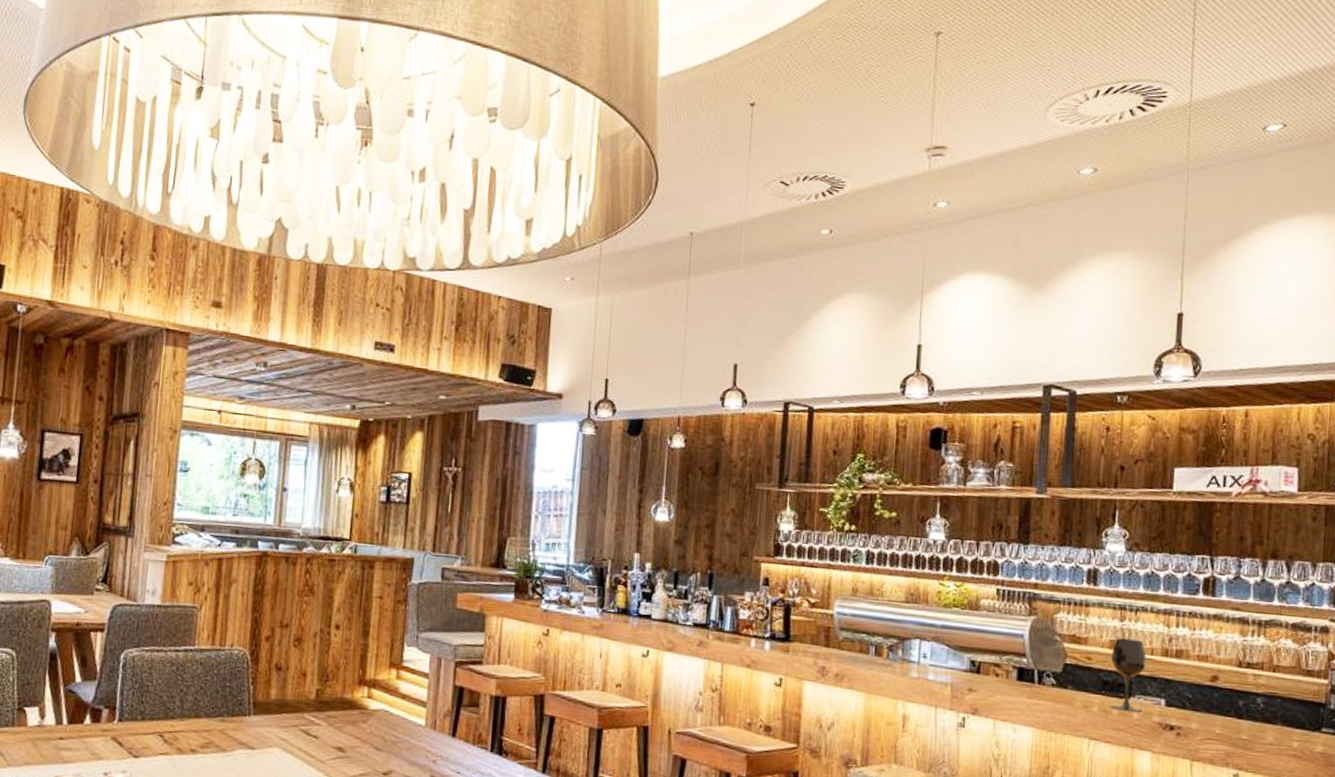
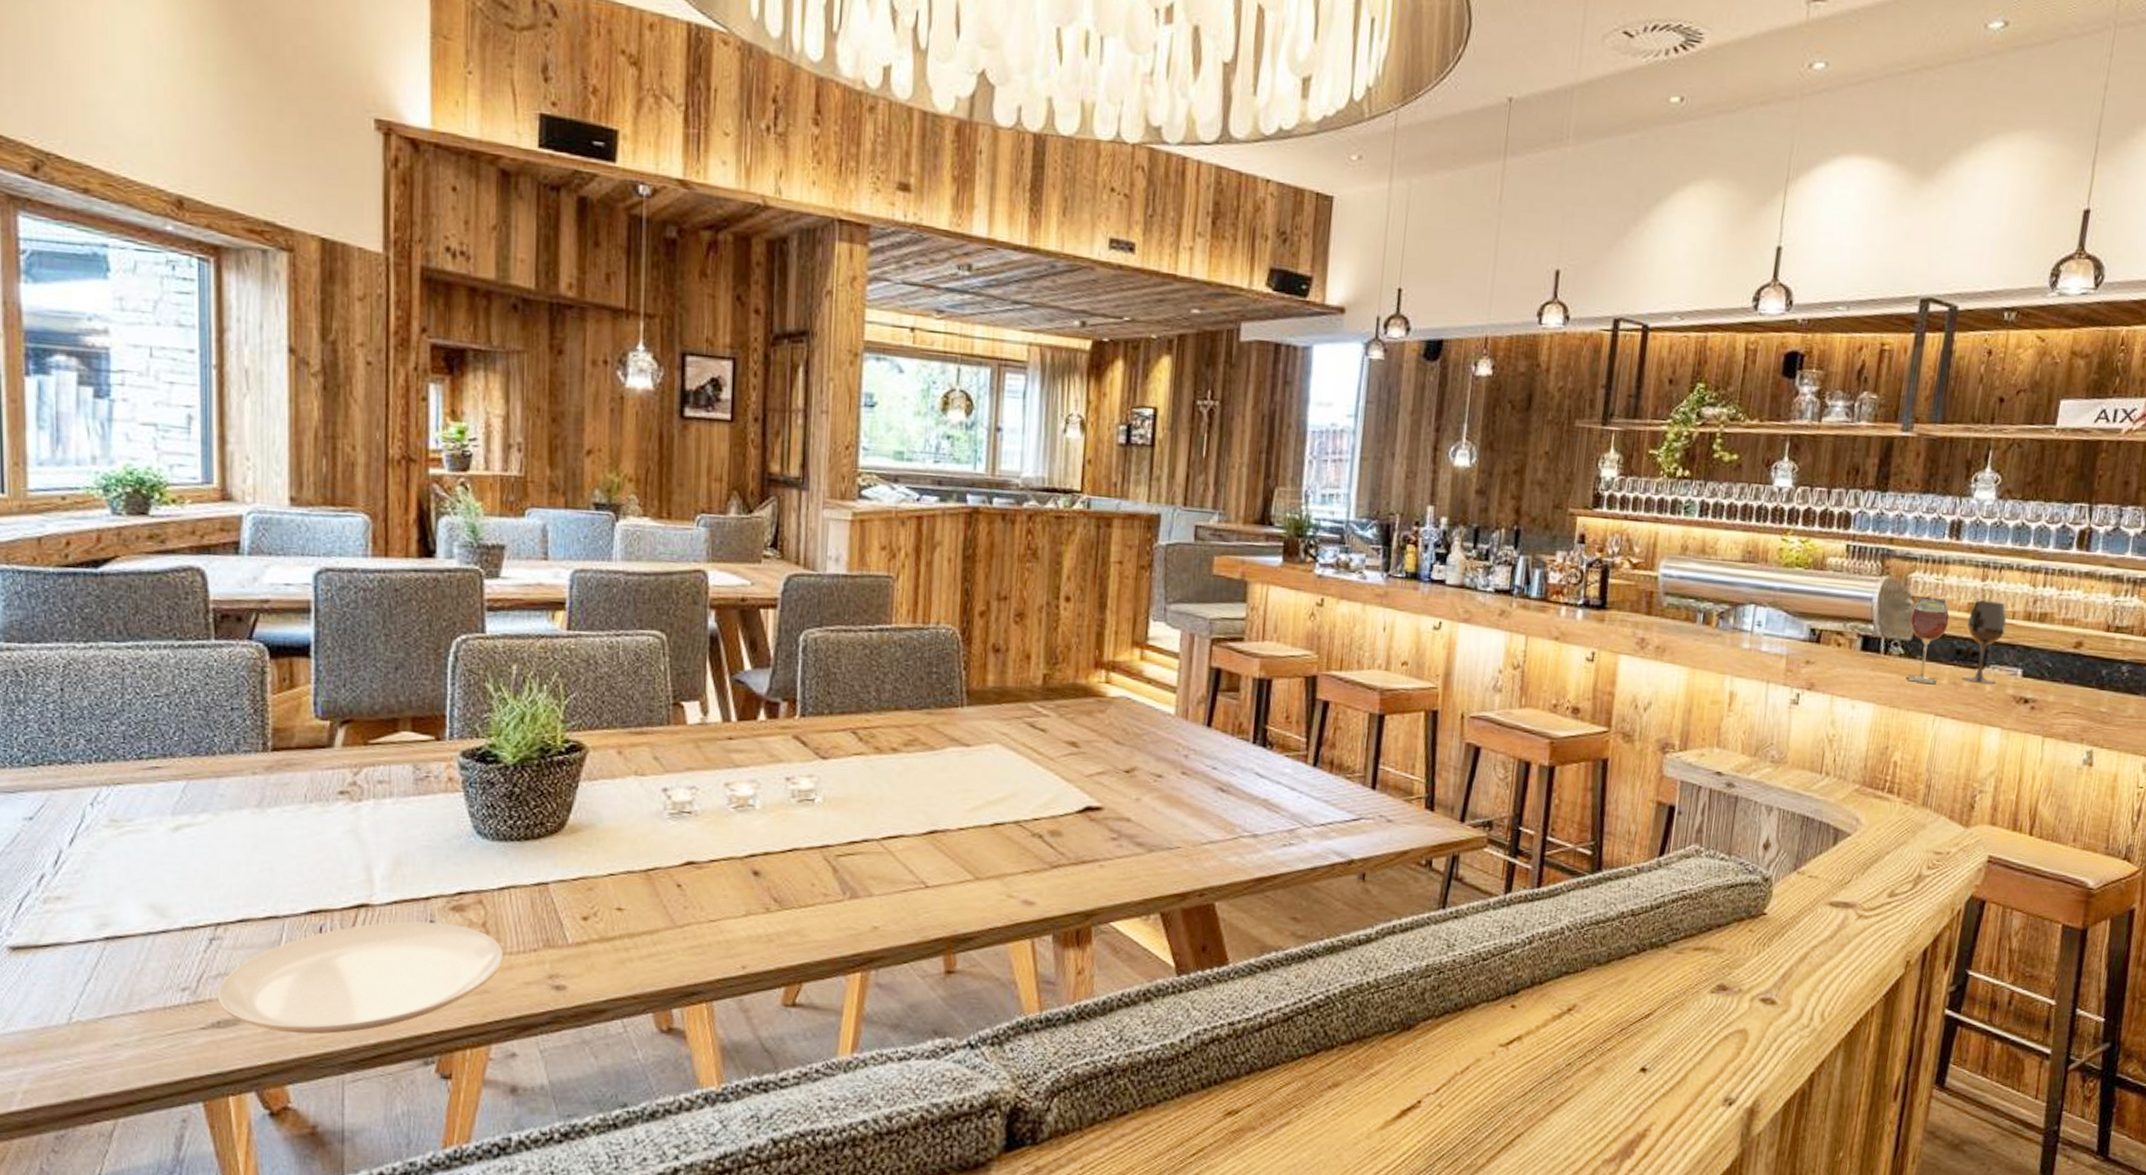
wineglass: none [1059,634,1094,711] -> present [1905,597,1950,684]

